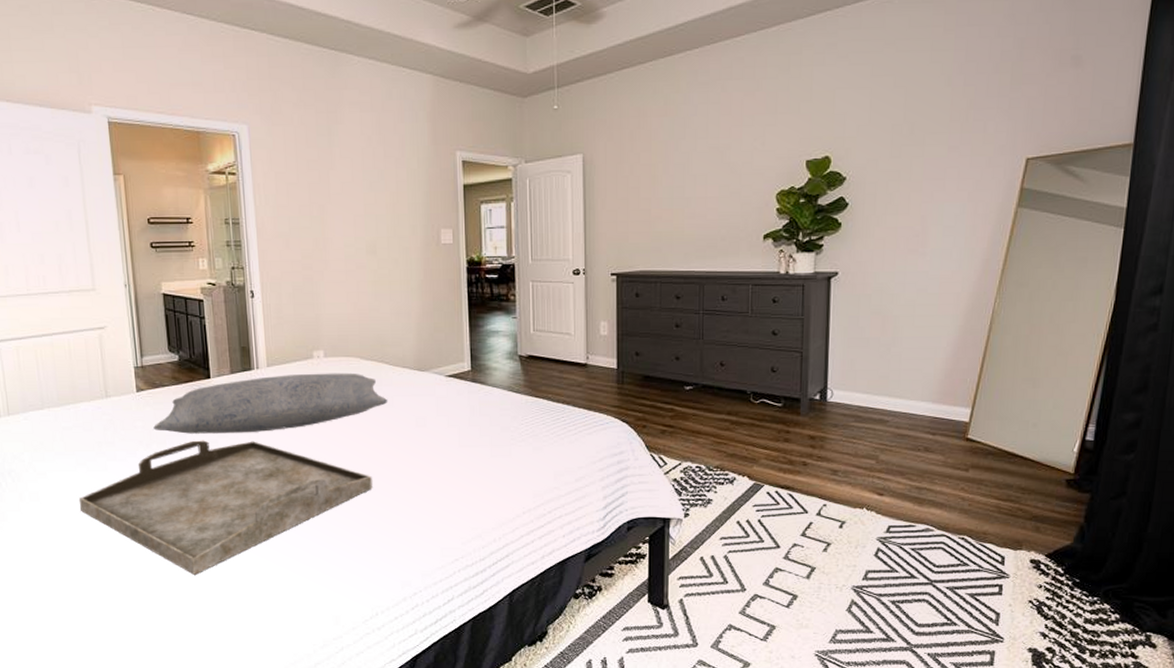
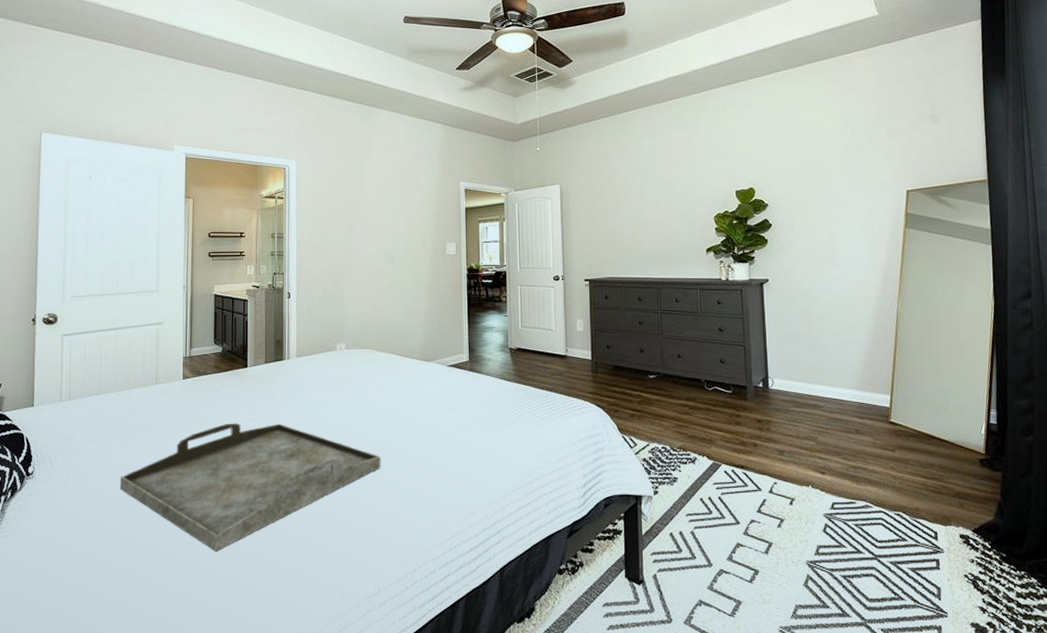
pillow: present [153,372,388,434] -> none [194,363,398,417]

